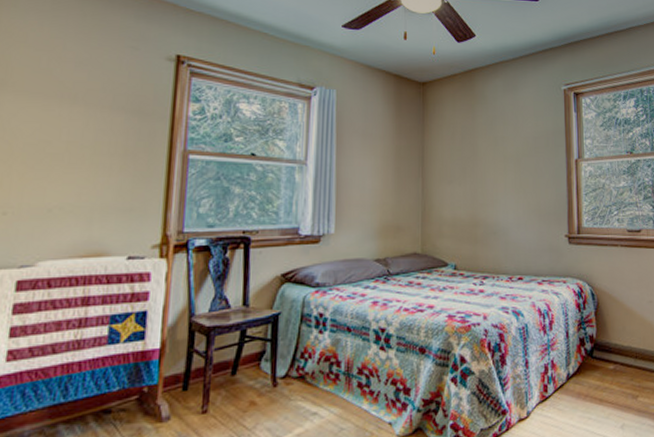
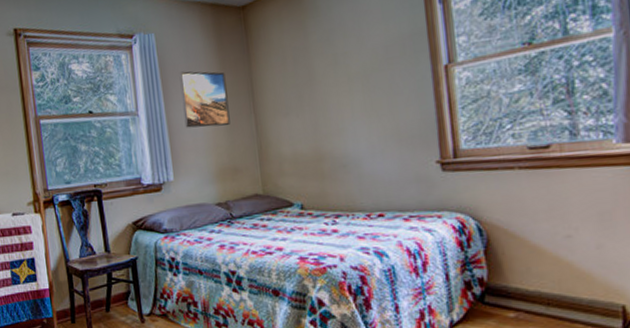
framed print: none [354,129,400,185] -> present [179,71,230,128]

